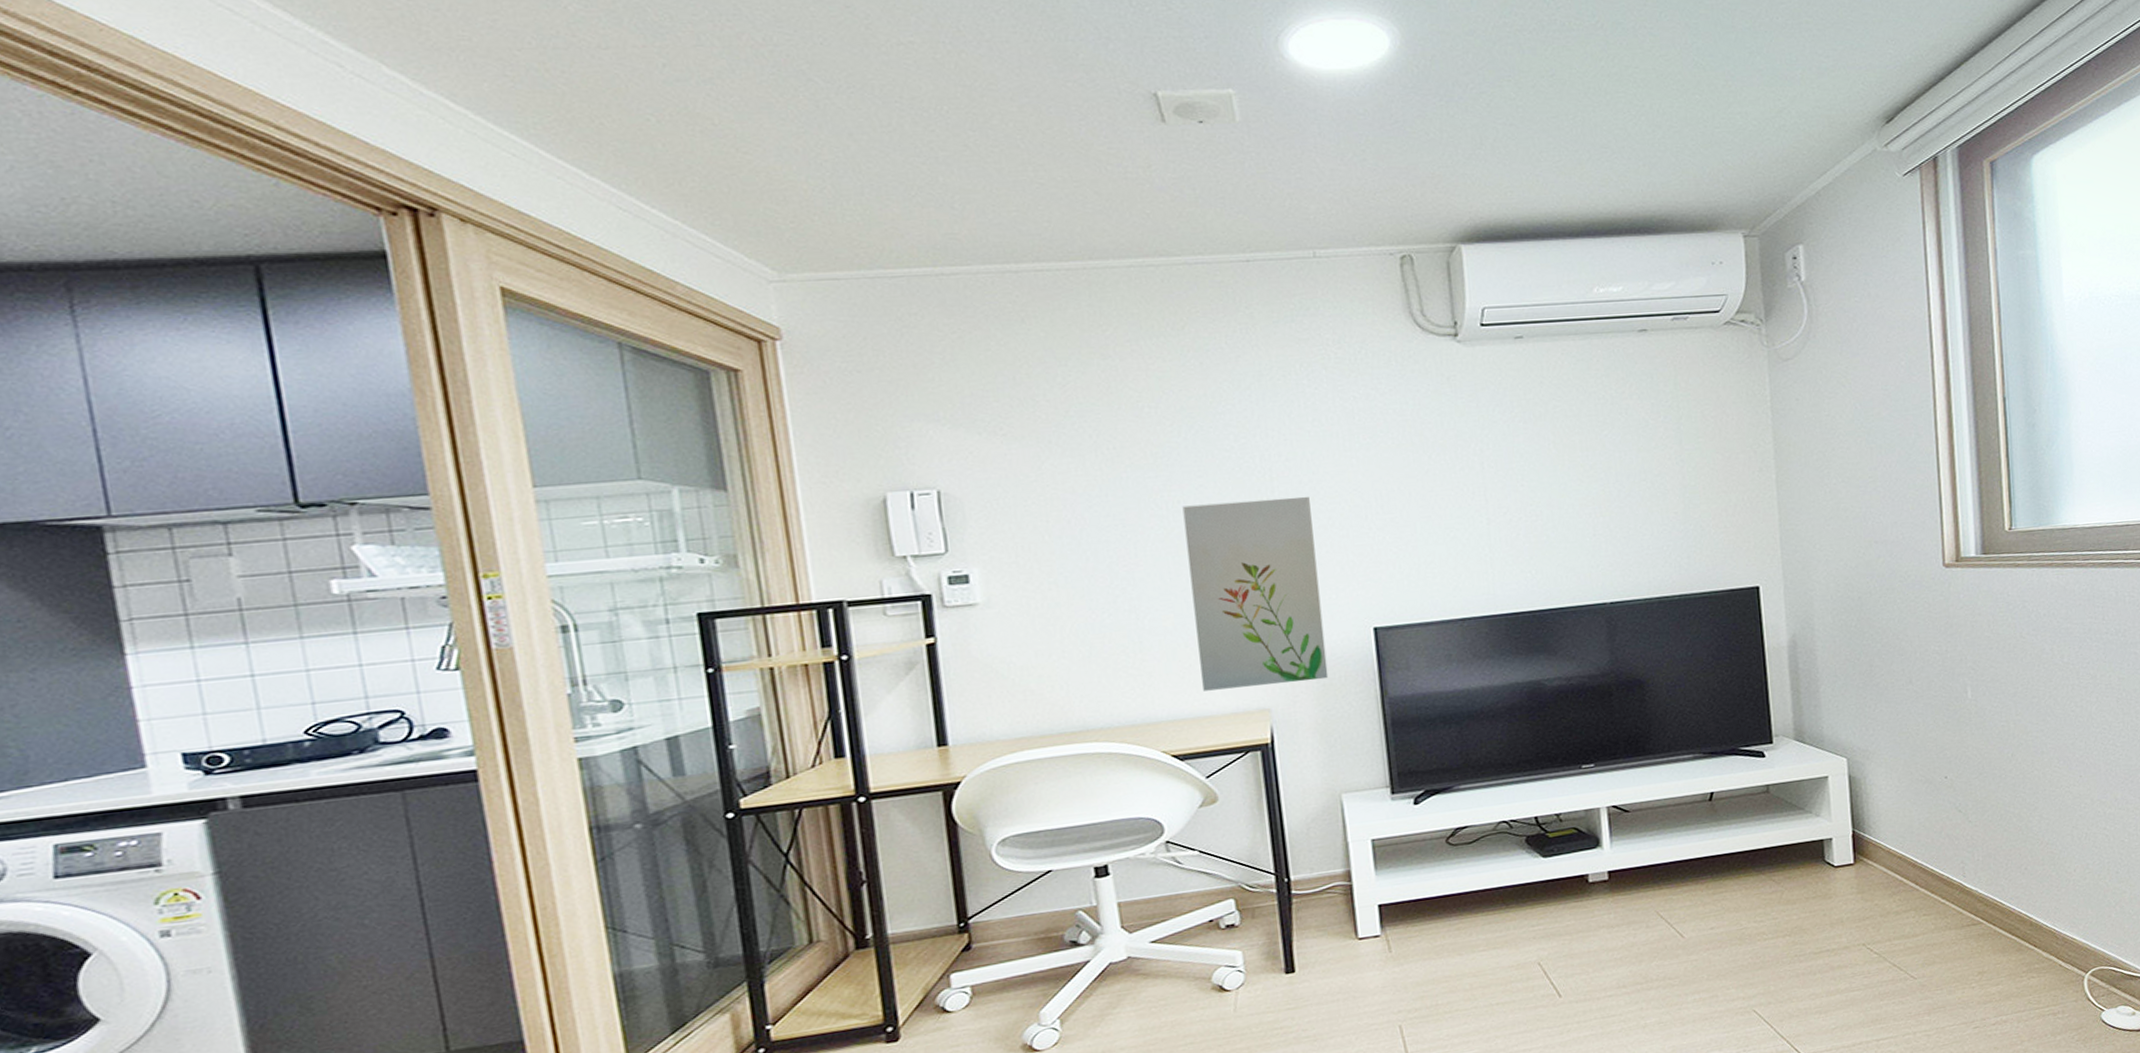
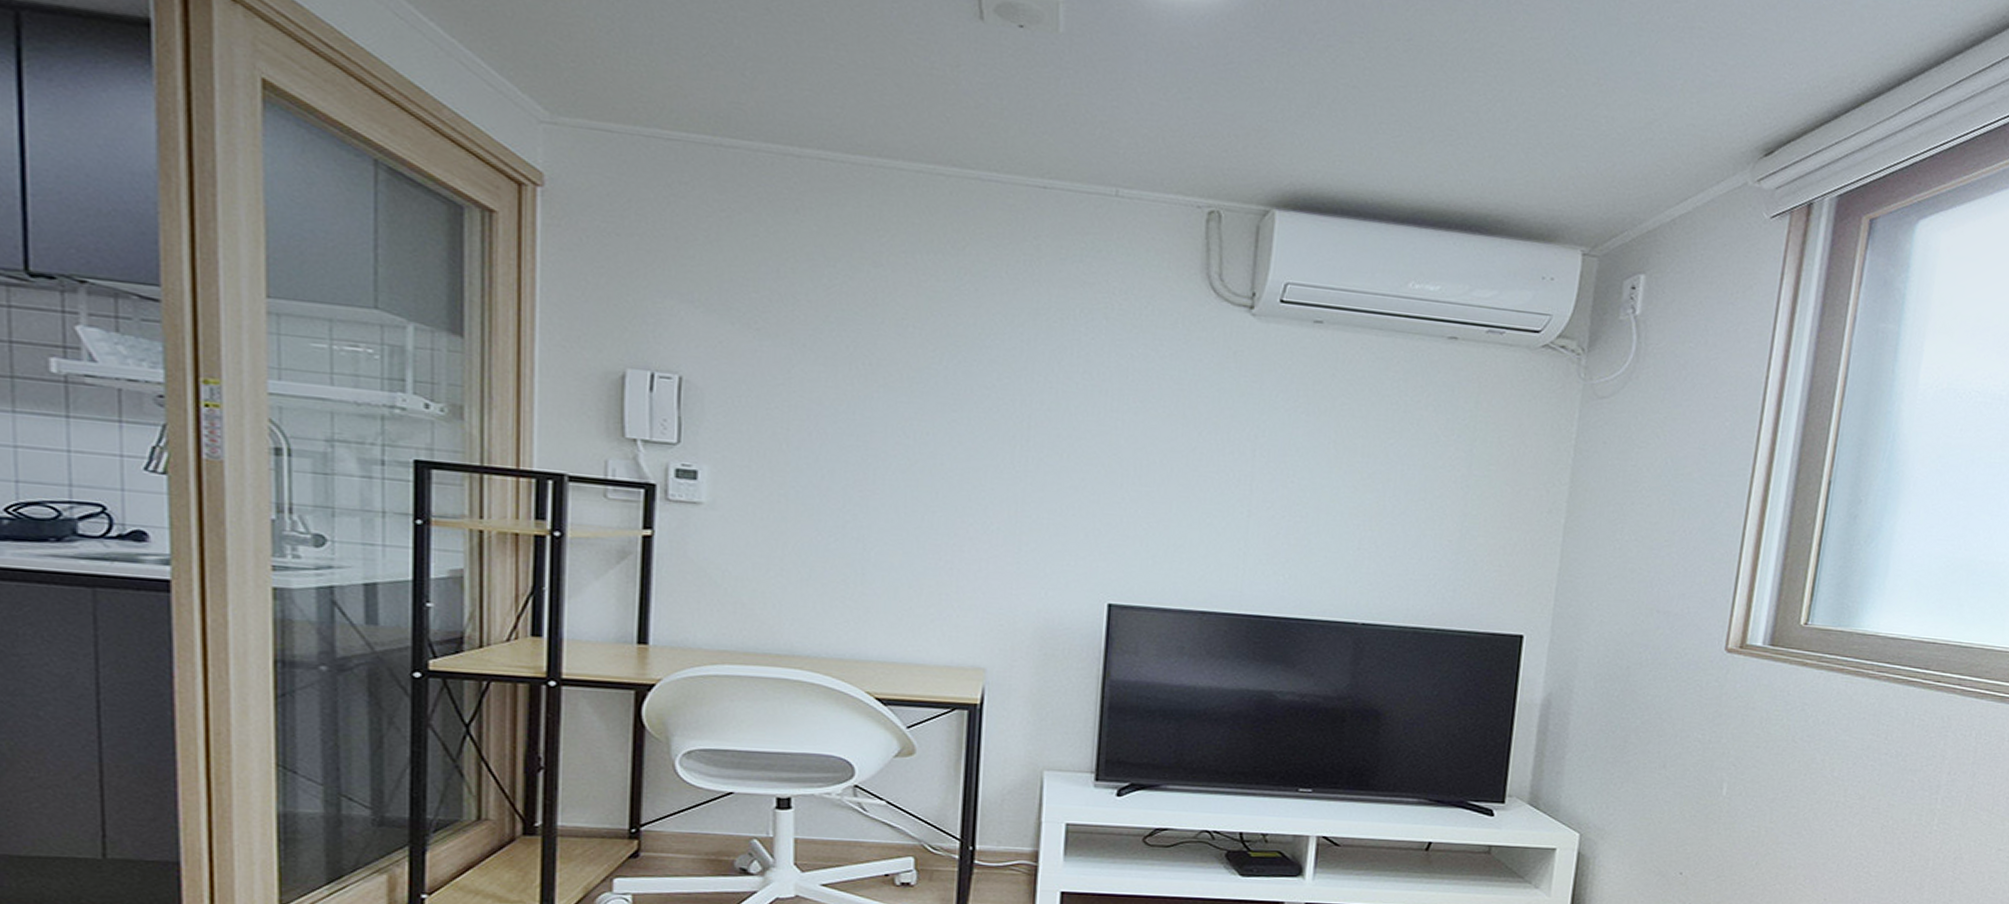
wall art: present [1182,496,1329,691] -> none [919,439,1065,649]

